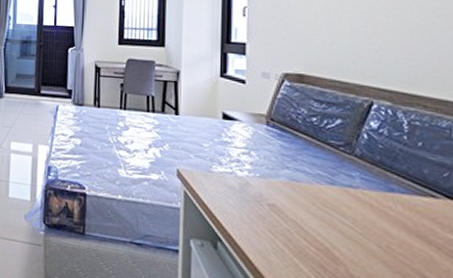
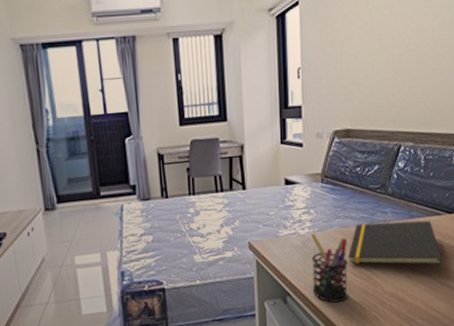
pen holder: none [249,178,298,270] -> present [310,233,348,303]
notepad: none [298,181,444,264] -> present [347,220,443,265]

